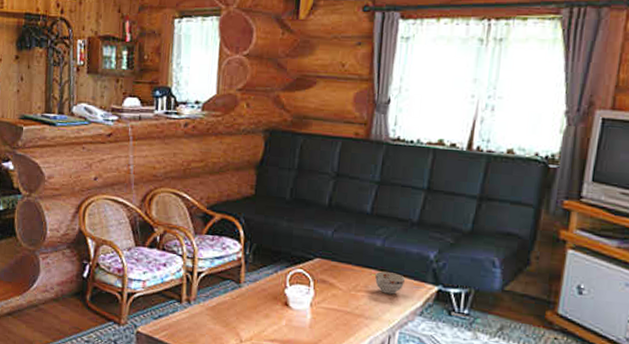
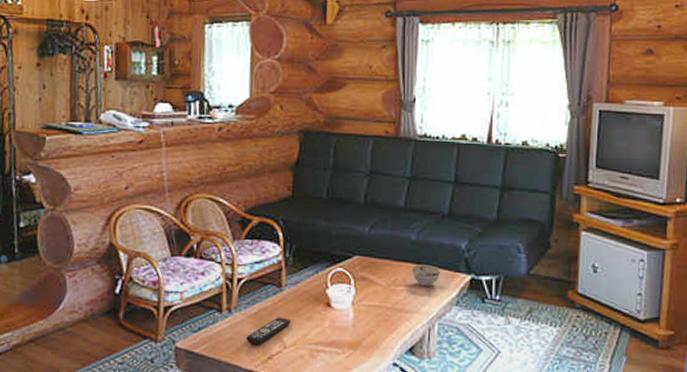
remote control: none [204,312,249,337] -> present [246,317,291,345]

